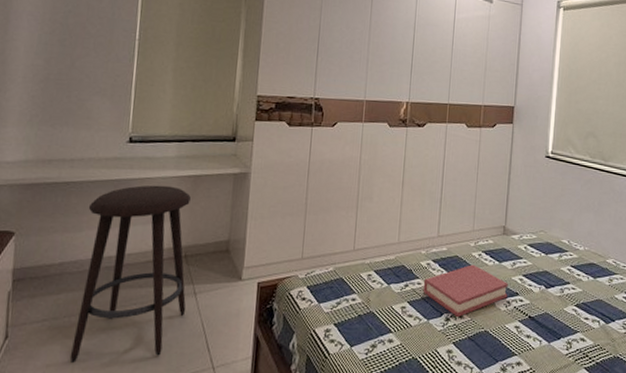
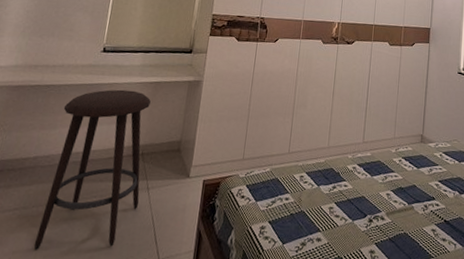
hardback book: present [423,264,509,317] -> none [349,169,426,218]

